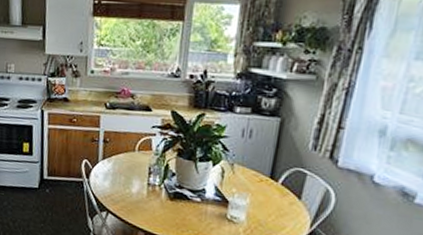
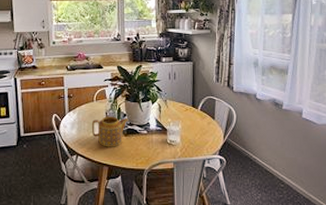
teapot: none [128,172,179,211] -> present [91,116,130,147]

